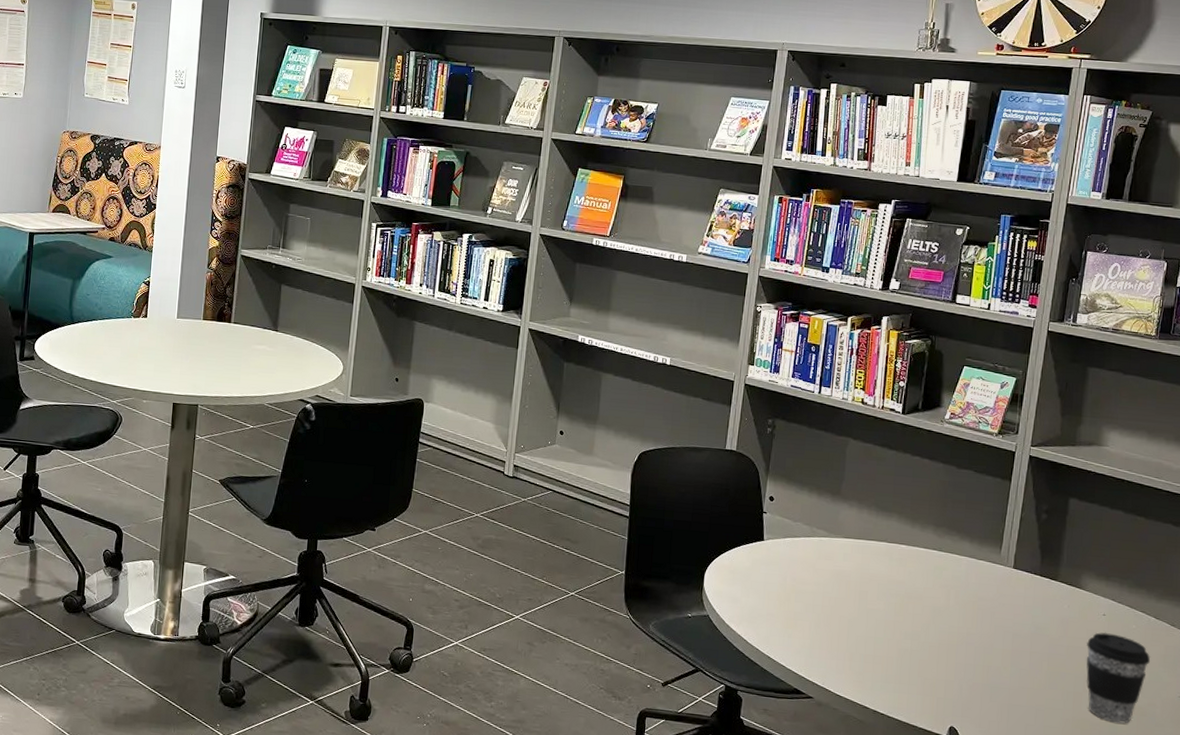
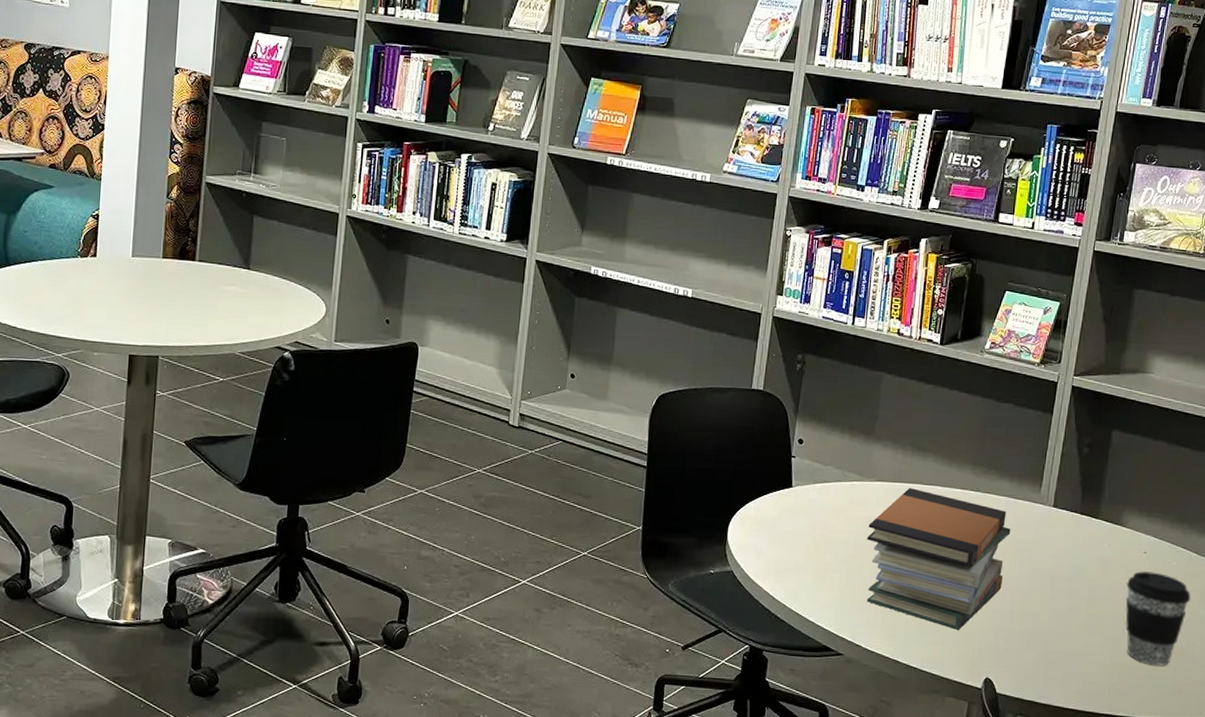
book stack: none [834,545,973,680] -> present [866,488,1011,630]

